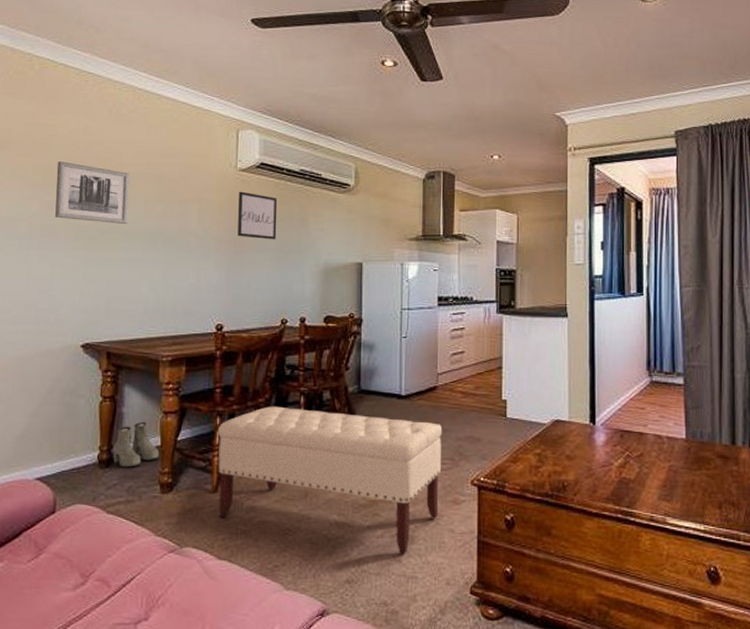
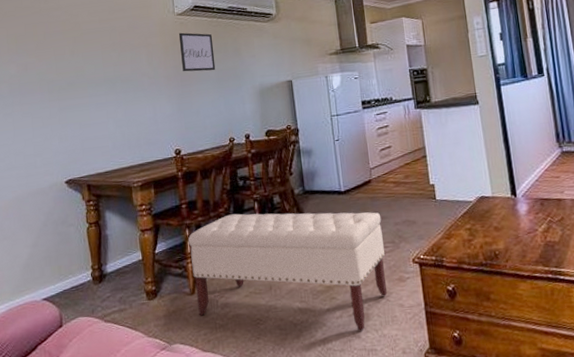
wall art: present [55,161,130,224] -> none [26,28,91,77]
boots: present [113,422,160,468] -> none [103,241,142,282]

